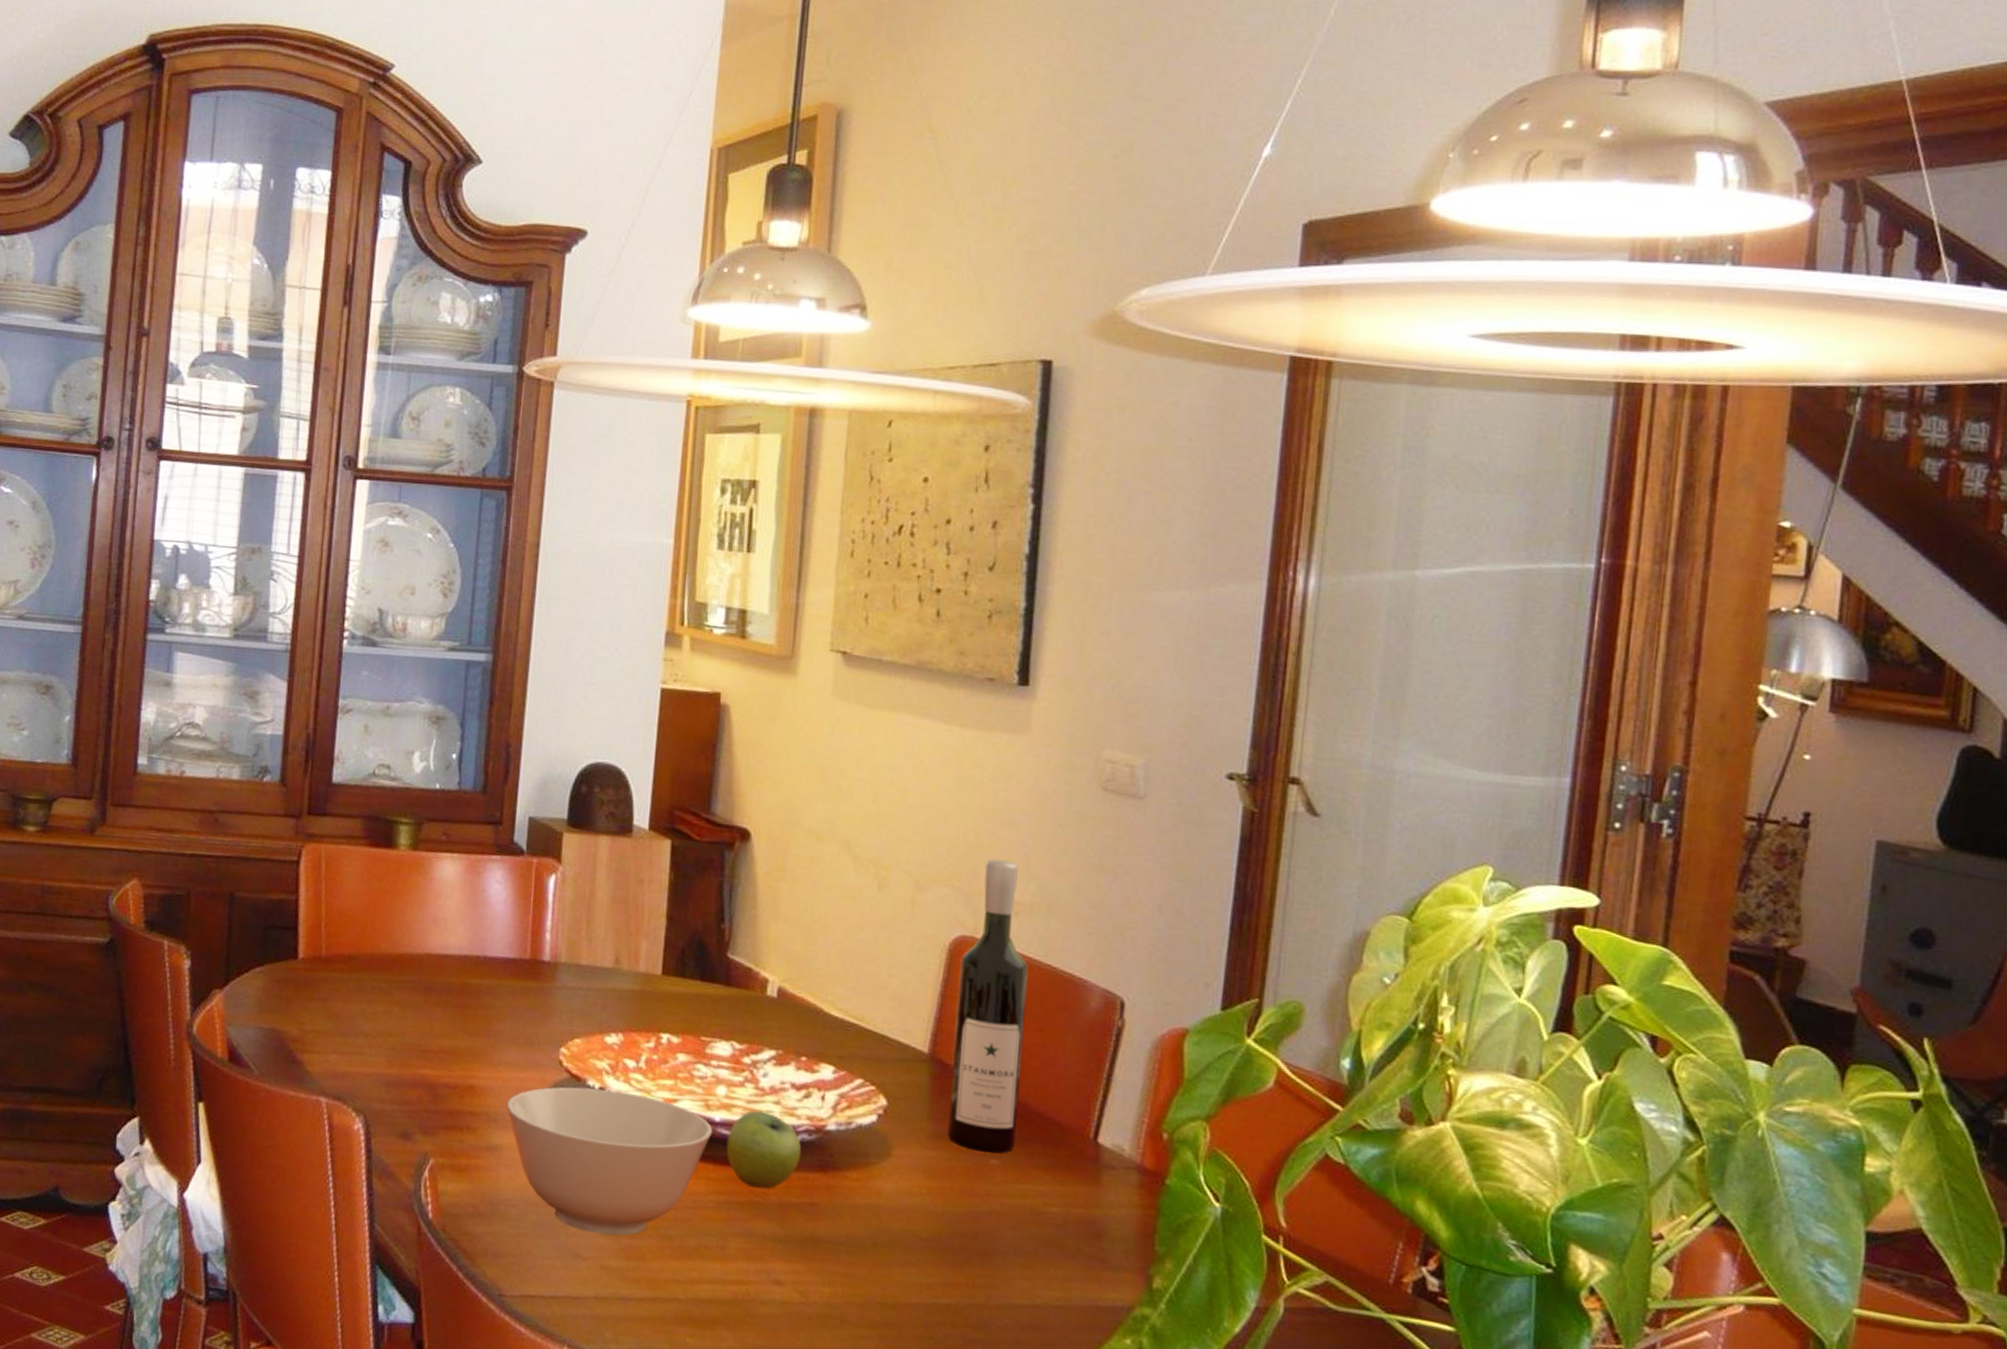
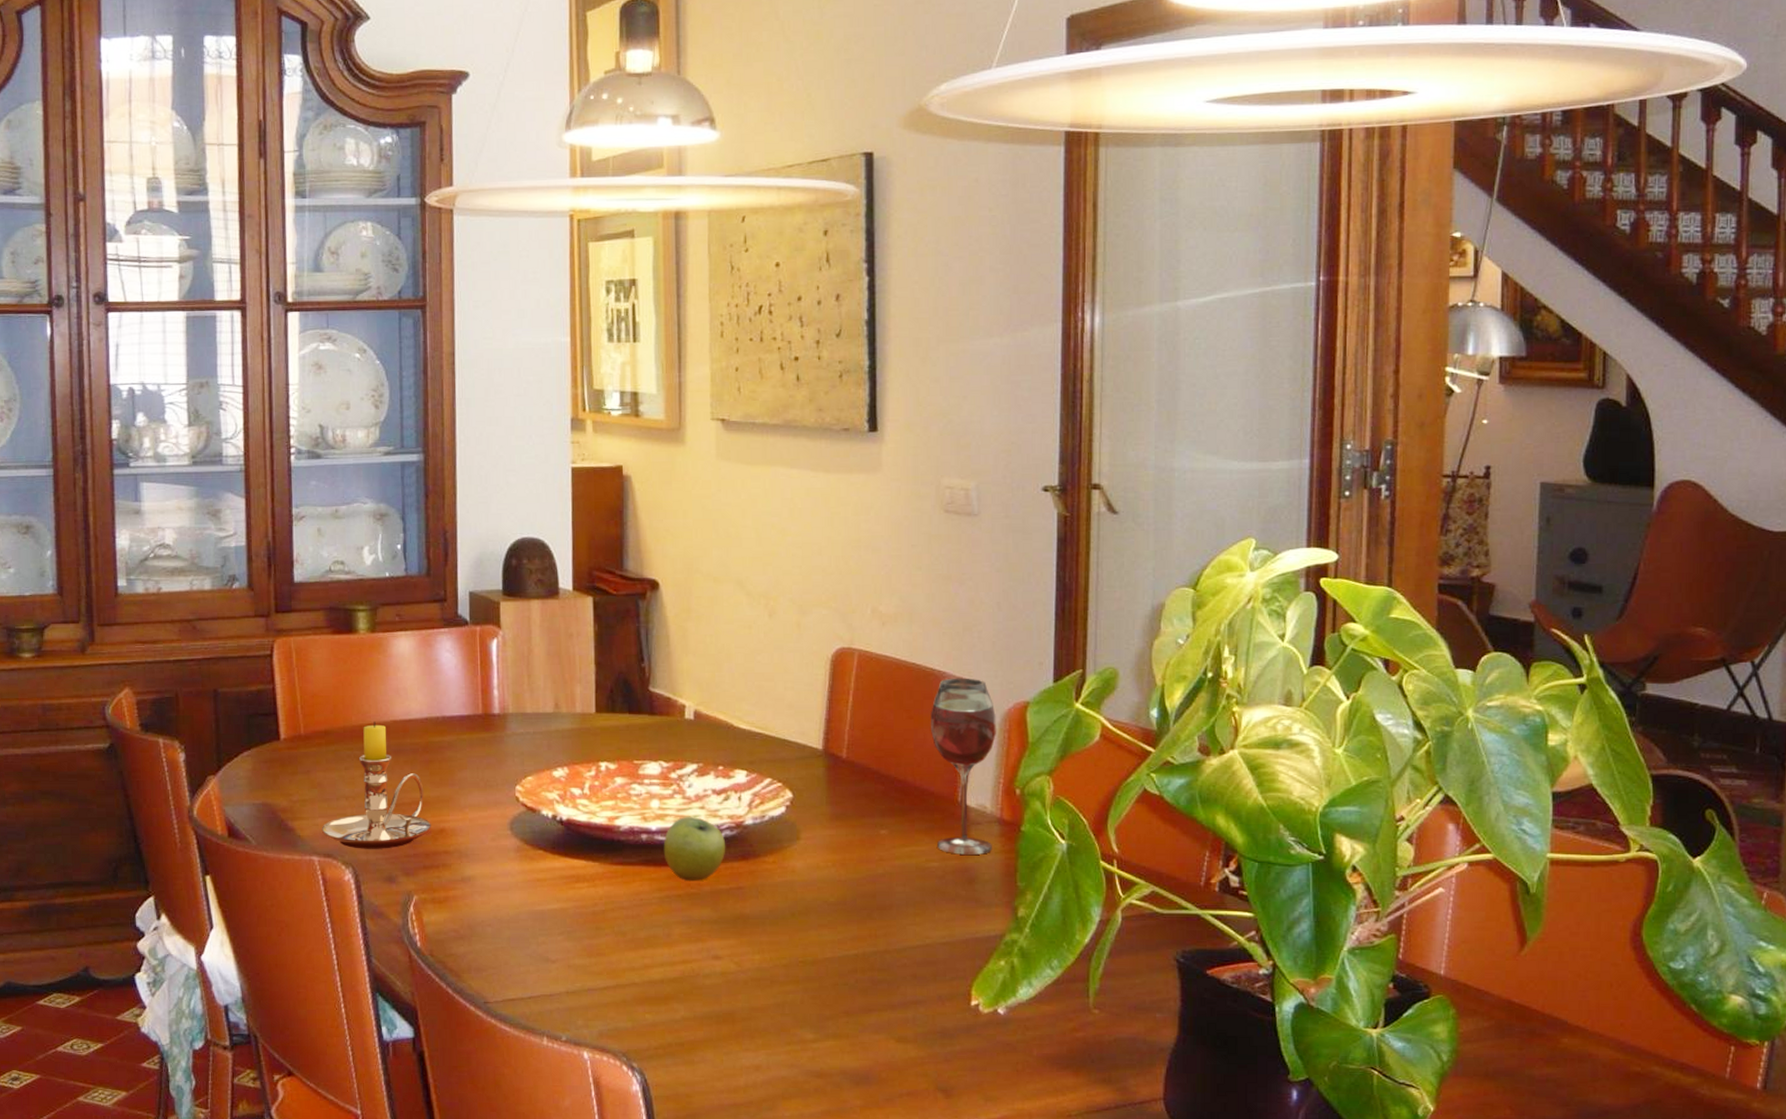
candlestick: none [334,951,459,1100] -> present [322,721,431,849]
bowl: present [507,1086,713,1236] -> none [475,816,651,939]
bottle: present [948,859,1029,1154] -> none [842,580,900,825]
wineglass: none [1059,988,1146,1206] -> present [931,678,996,855]

